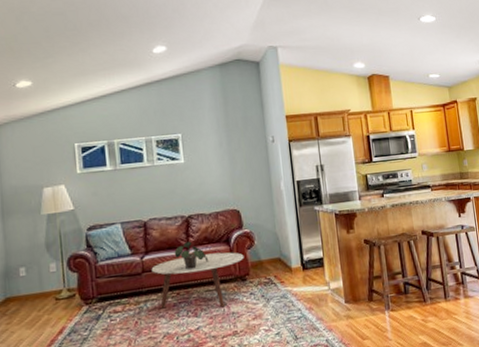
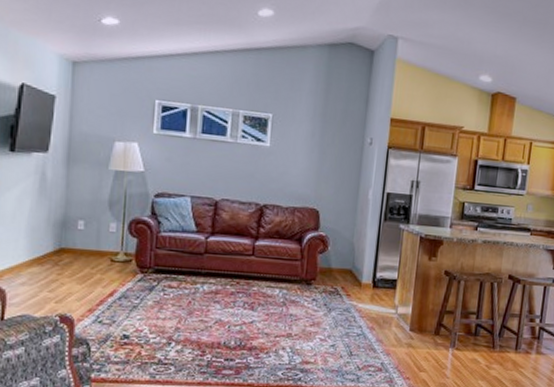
coffee table: present [151,252,244,309] -> none [214,246,314,307]
potted plant: present [174,241,209,270] -> none [241,231,276,261]

